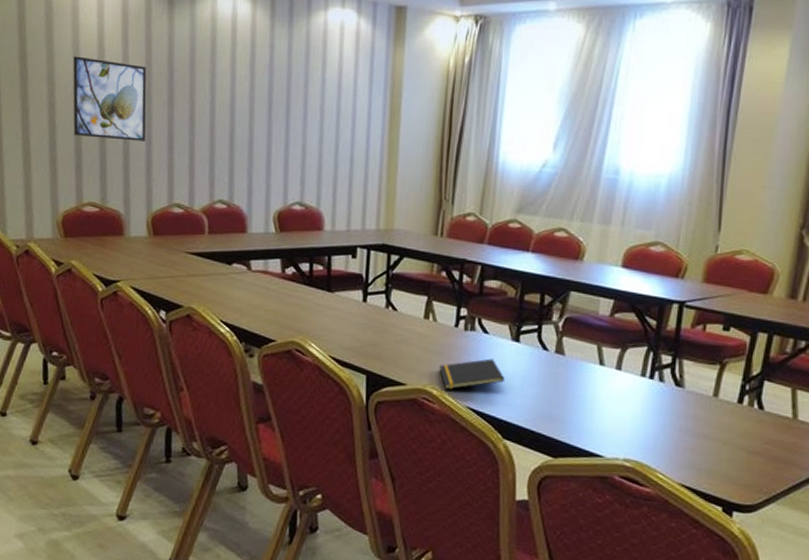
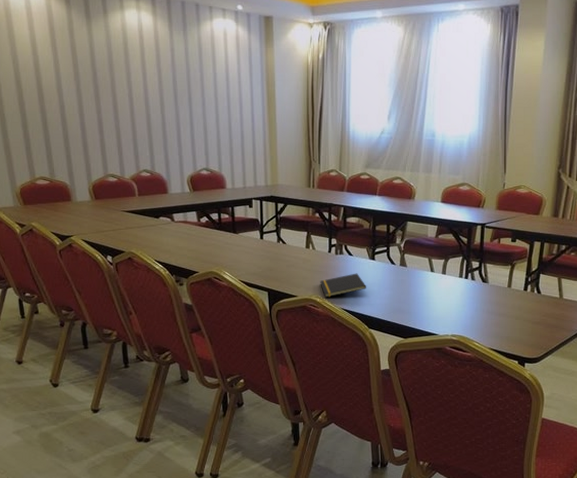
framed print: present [73,56,147,141] -> none [12,62,81,127]

